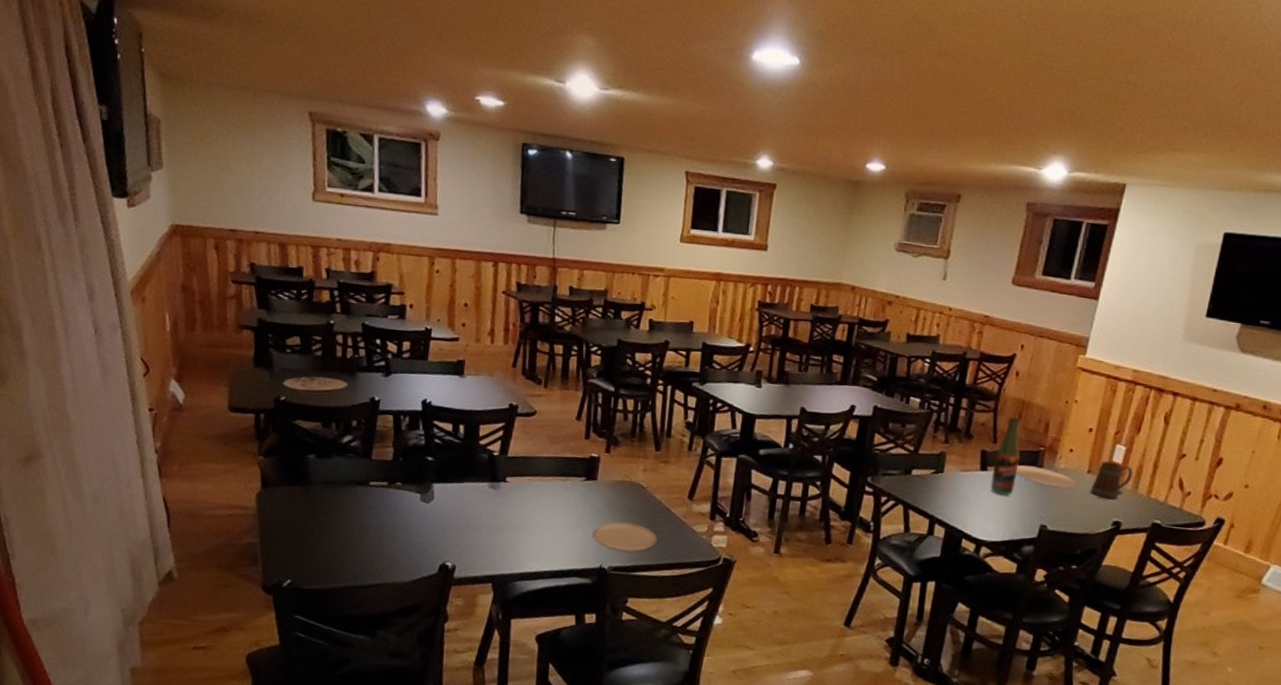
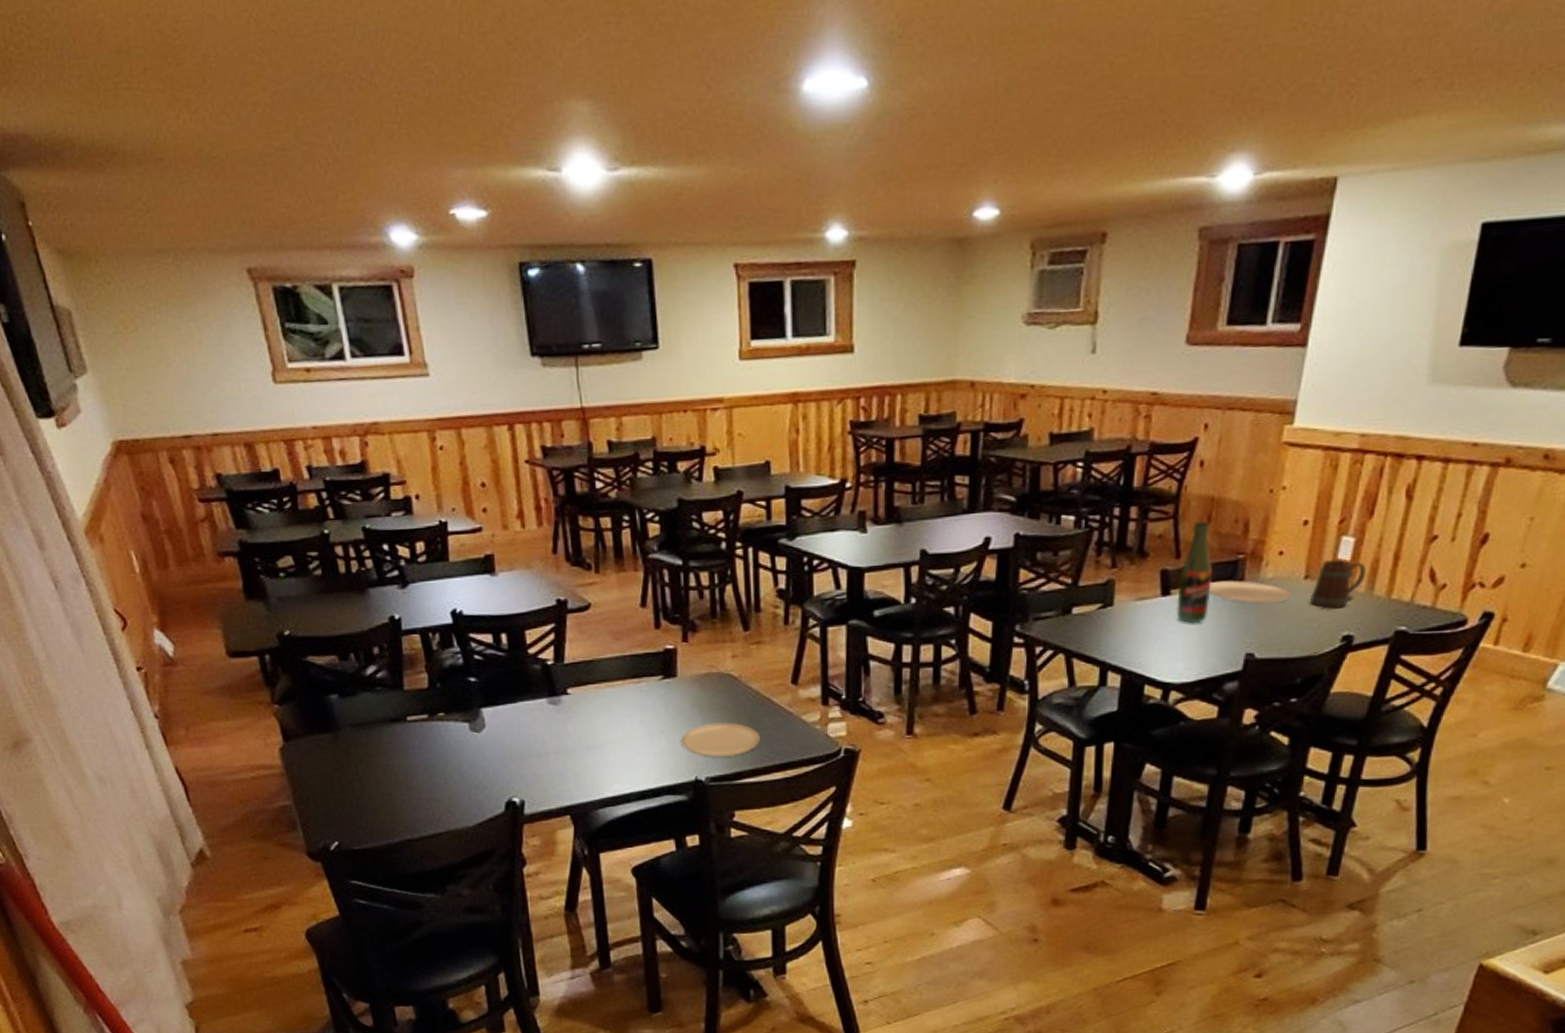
plate: present [282,376,348,395] -> none [282,599,360,624]

